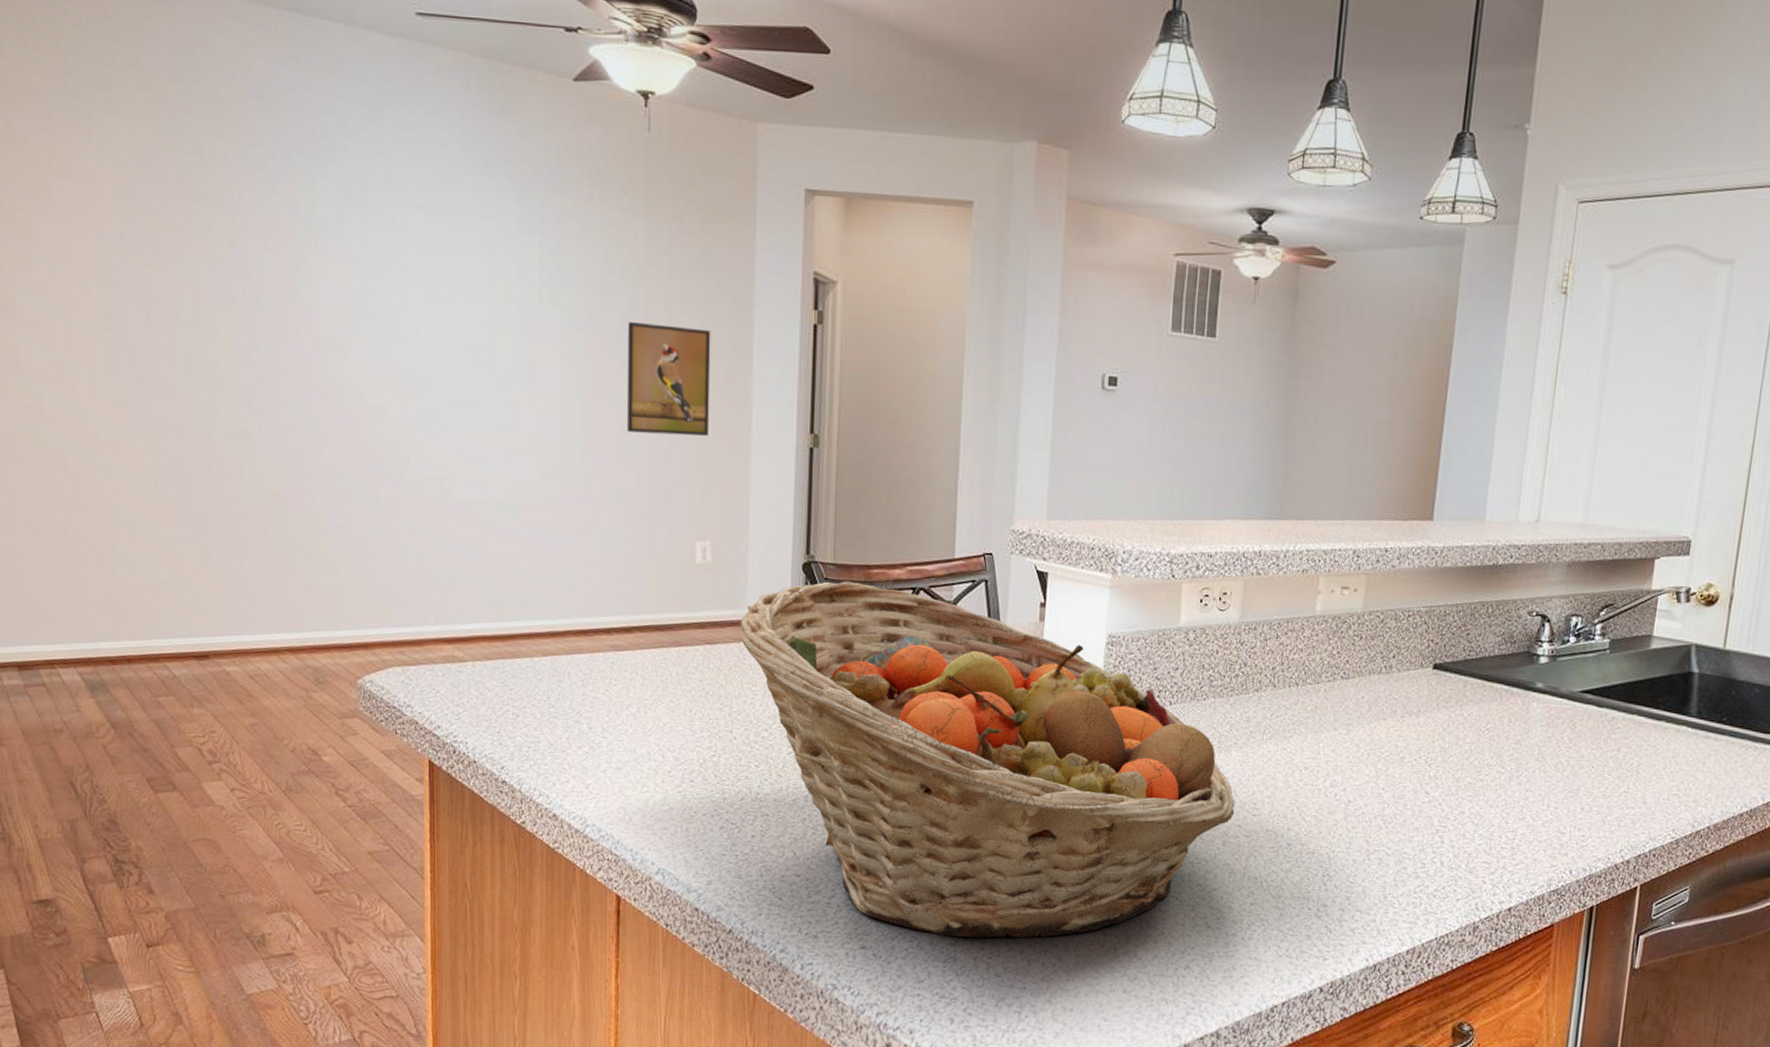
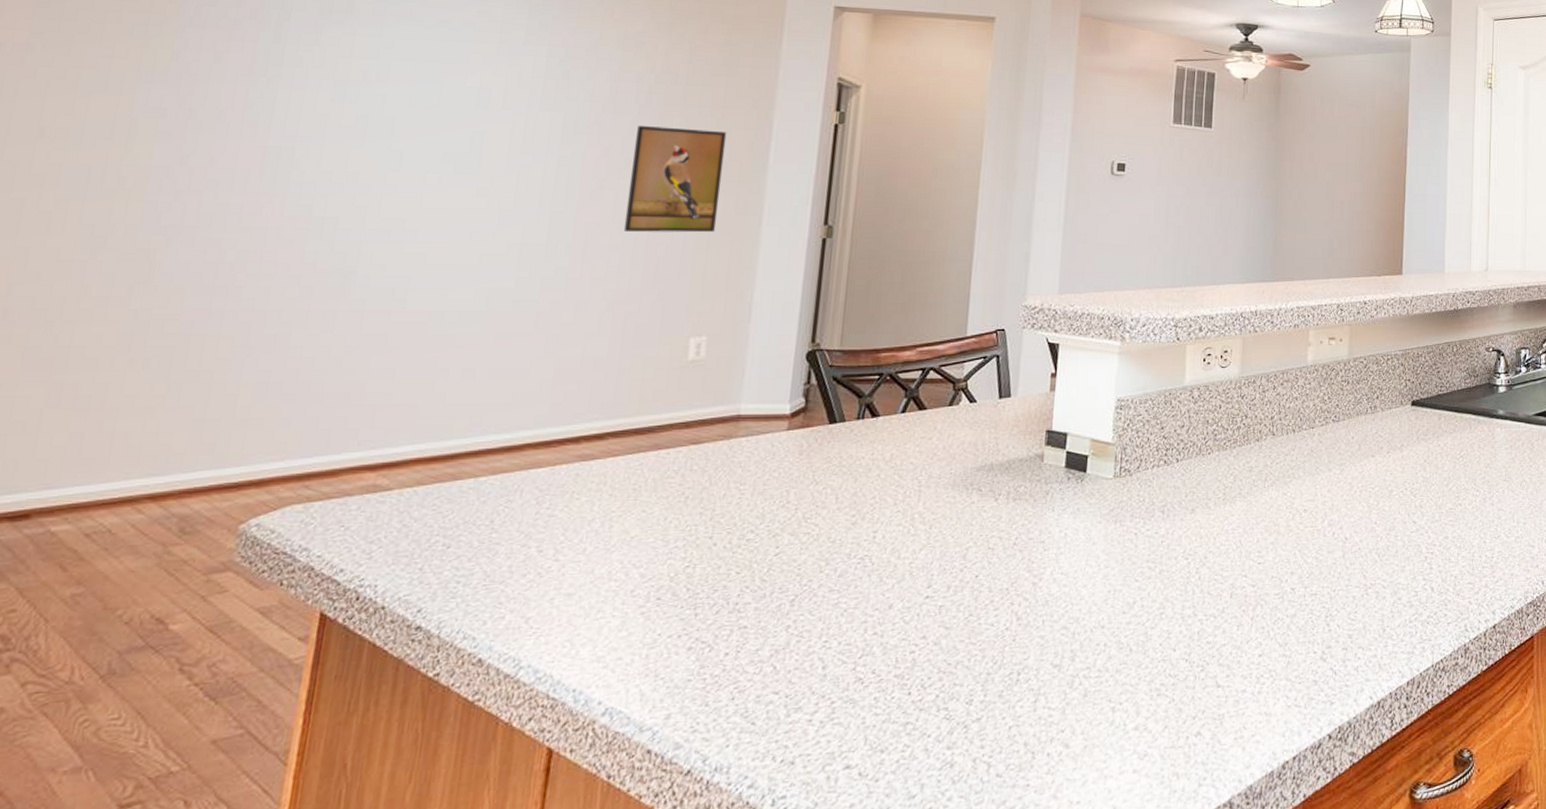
fruit basket: present [740,581,1235,938] -> none [731,367,1241,740]

